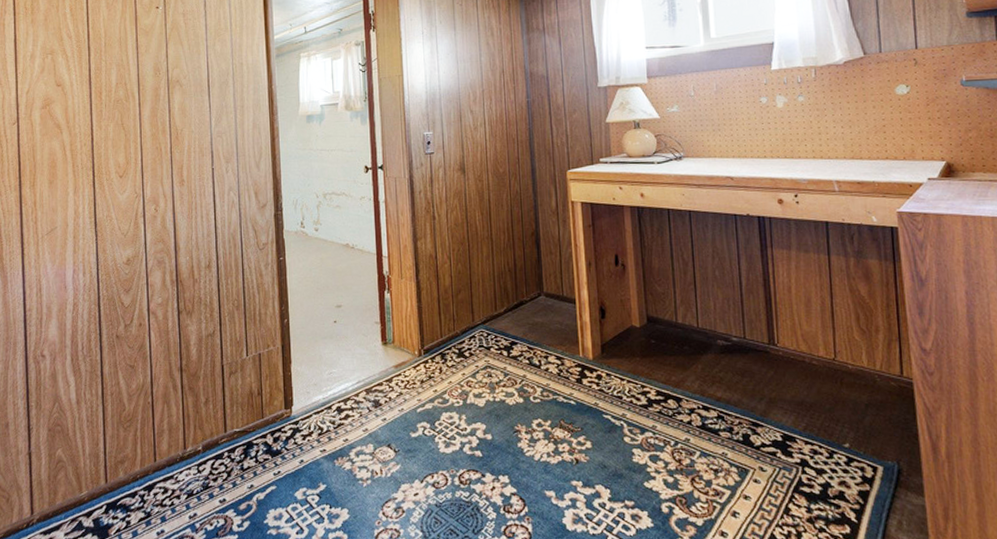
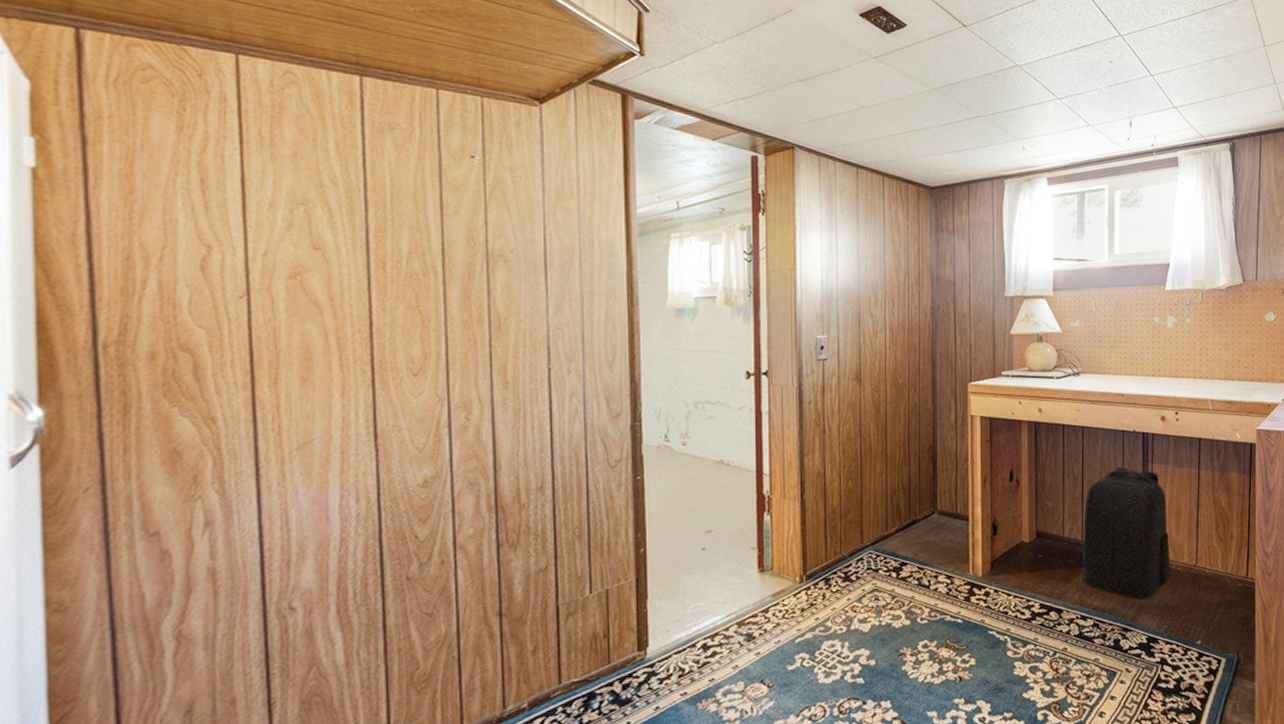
backpack: none [697,251,804,393] -> present [1083,466,1171,600]

